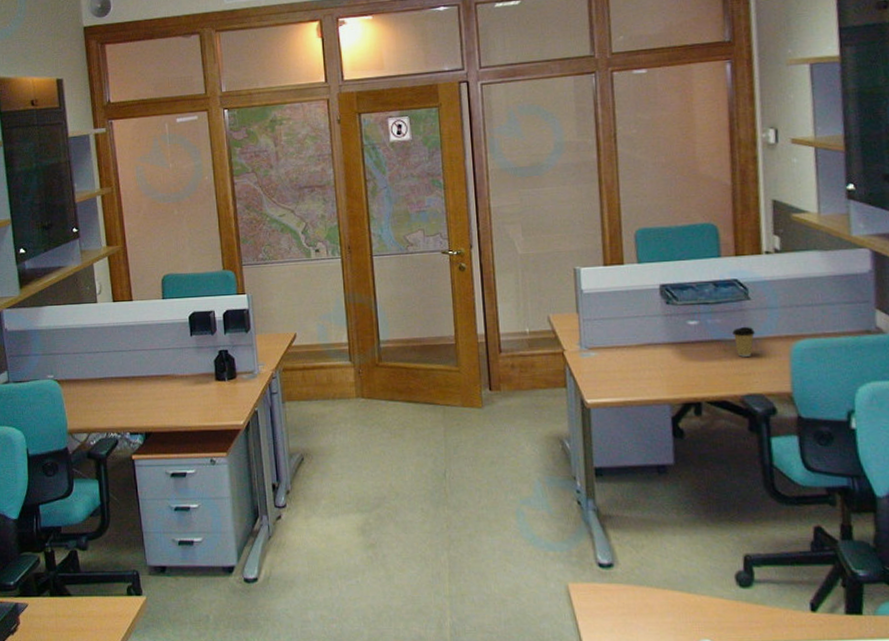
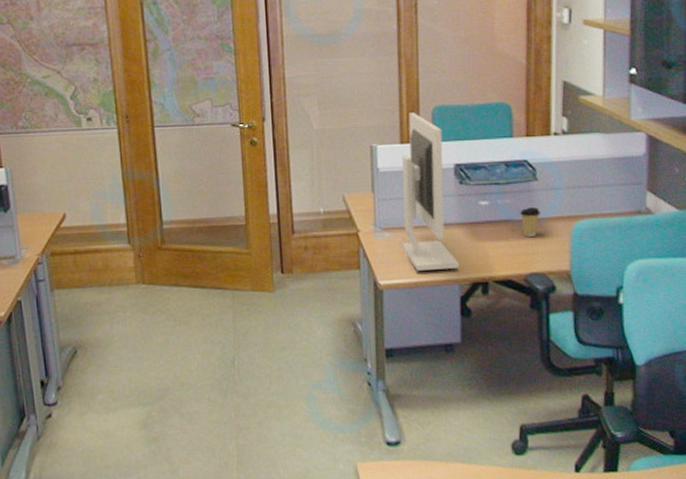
computer monitor: none [606,236,669,390] -> present [401,113,459,271]

